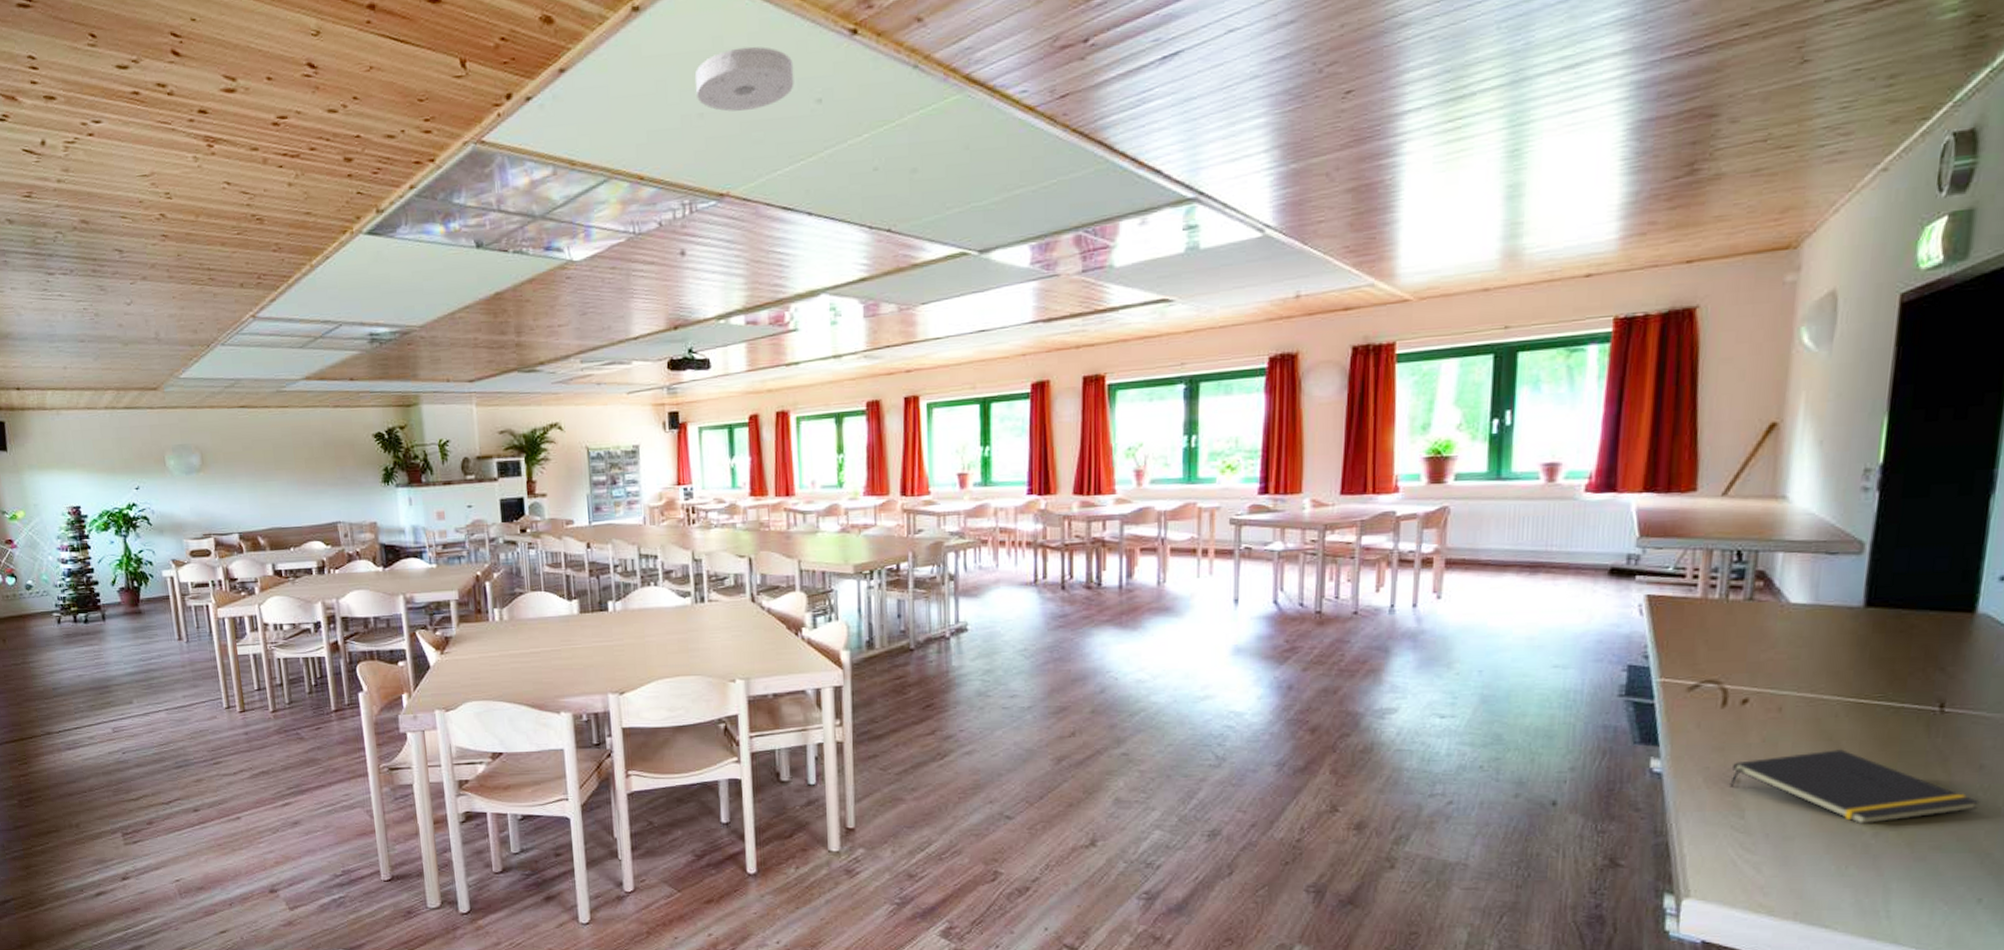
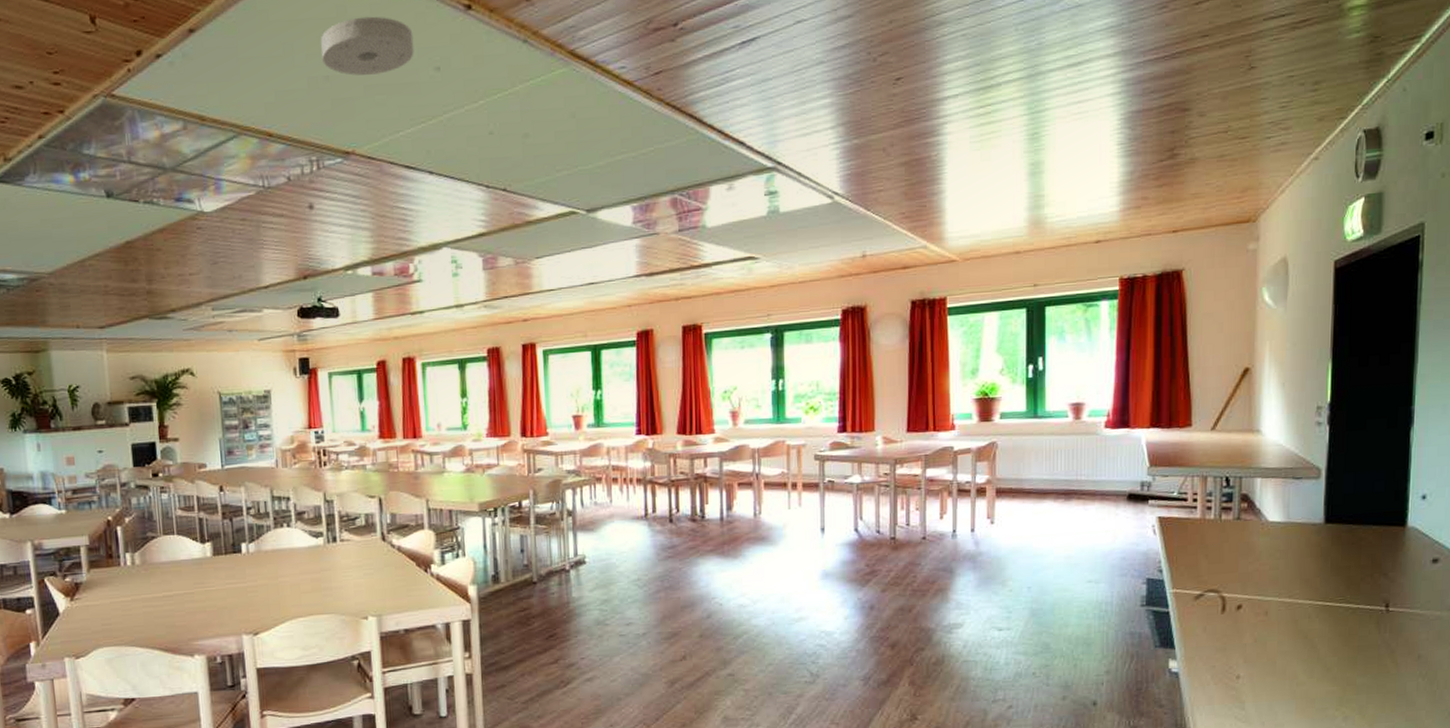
notepad: present [1729,749,1980,825] -> none [1232,646,1420,711]

